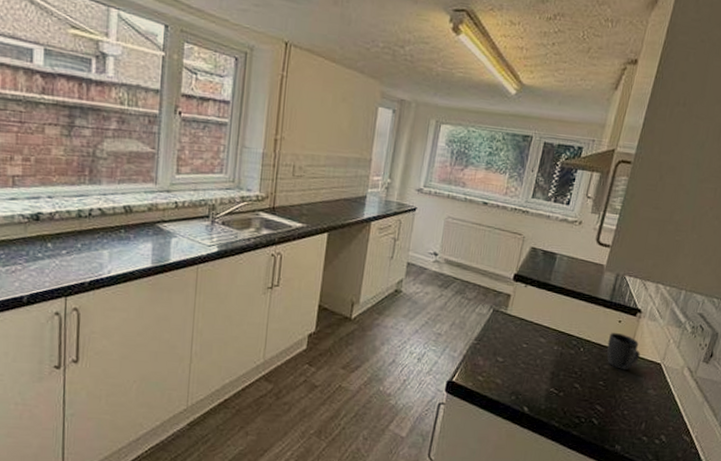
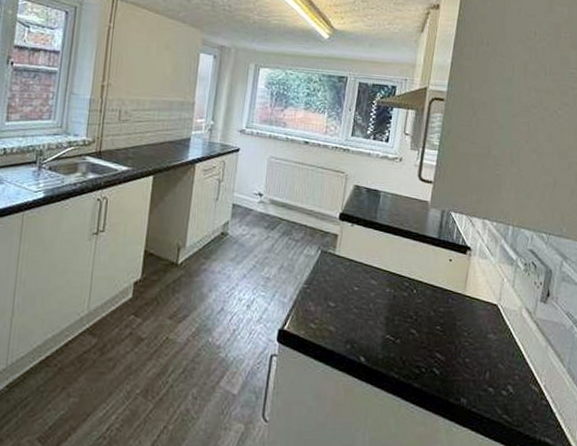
mug: present [607,333,640,370] -> none [440,273,475,312]

